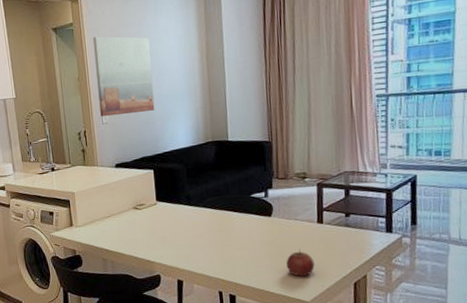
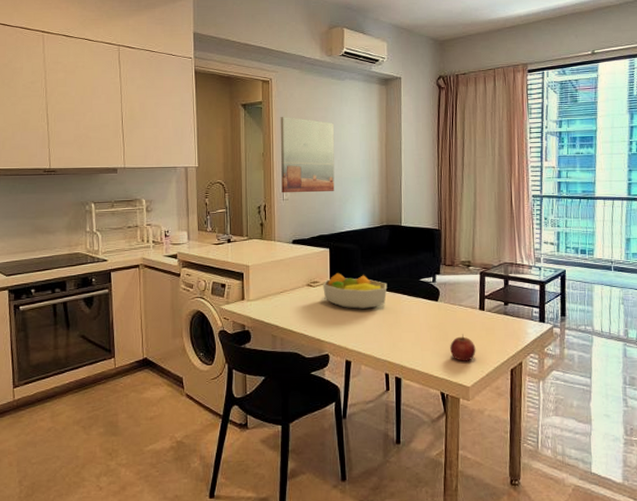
fruit bowl: none [149,194,217,229] -> present [323,273,388,309]

